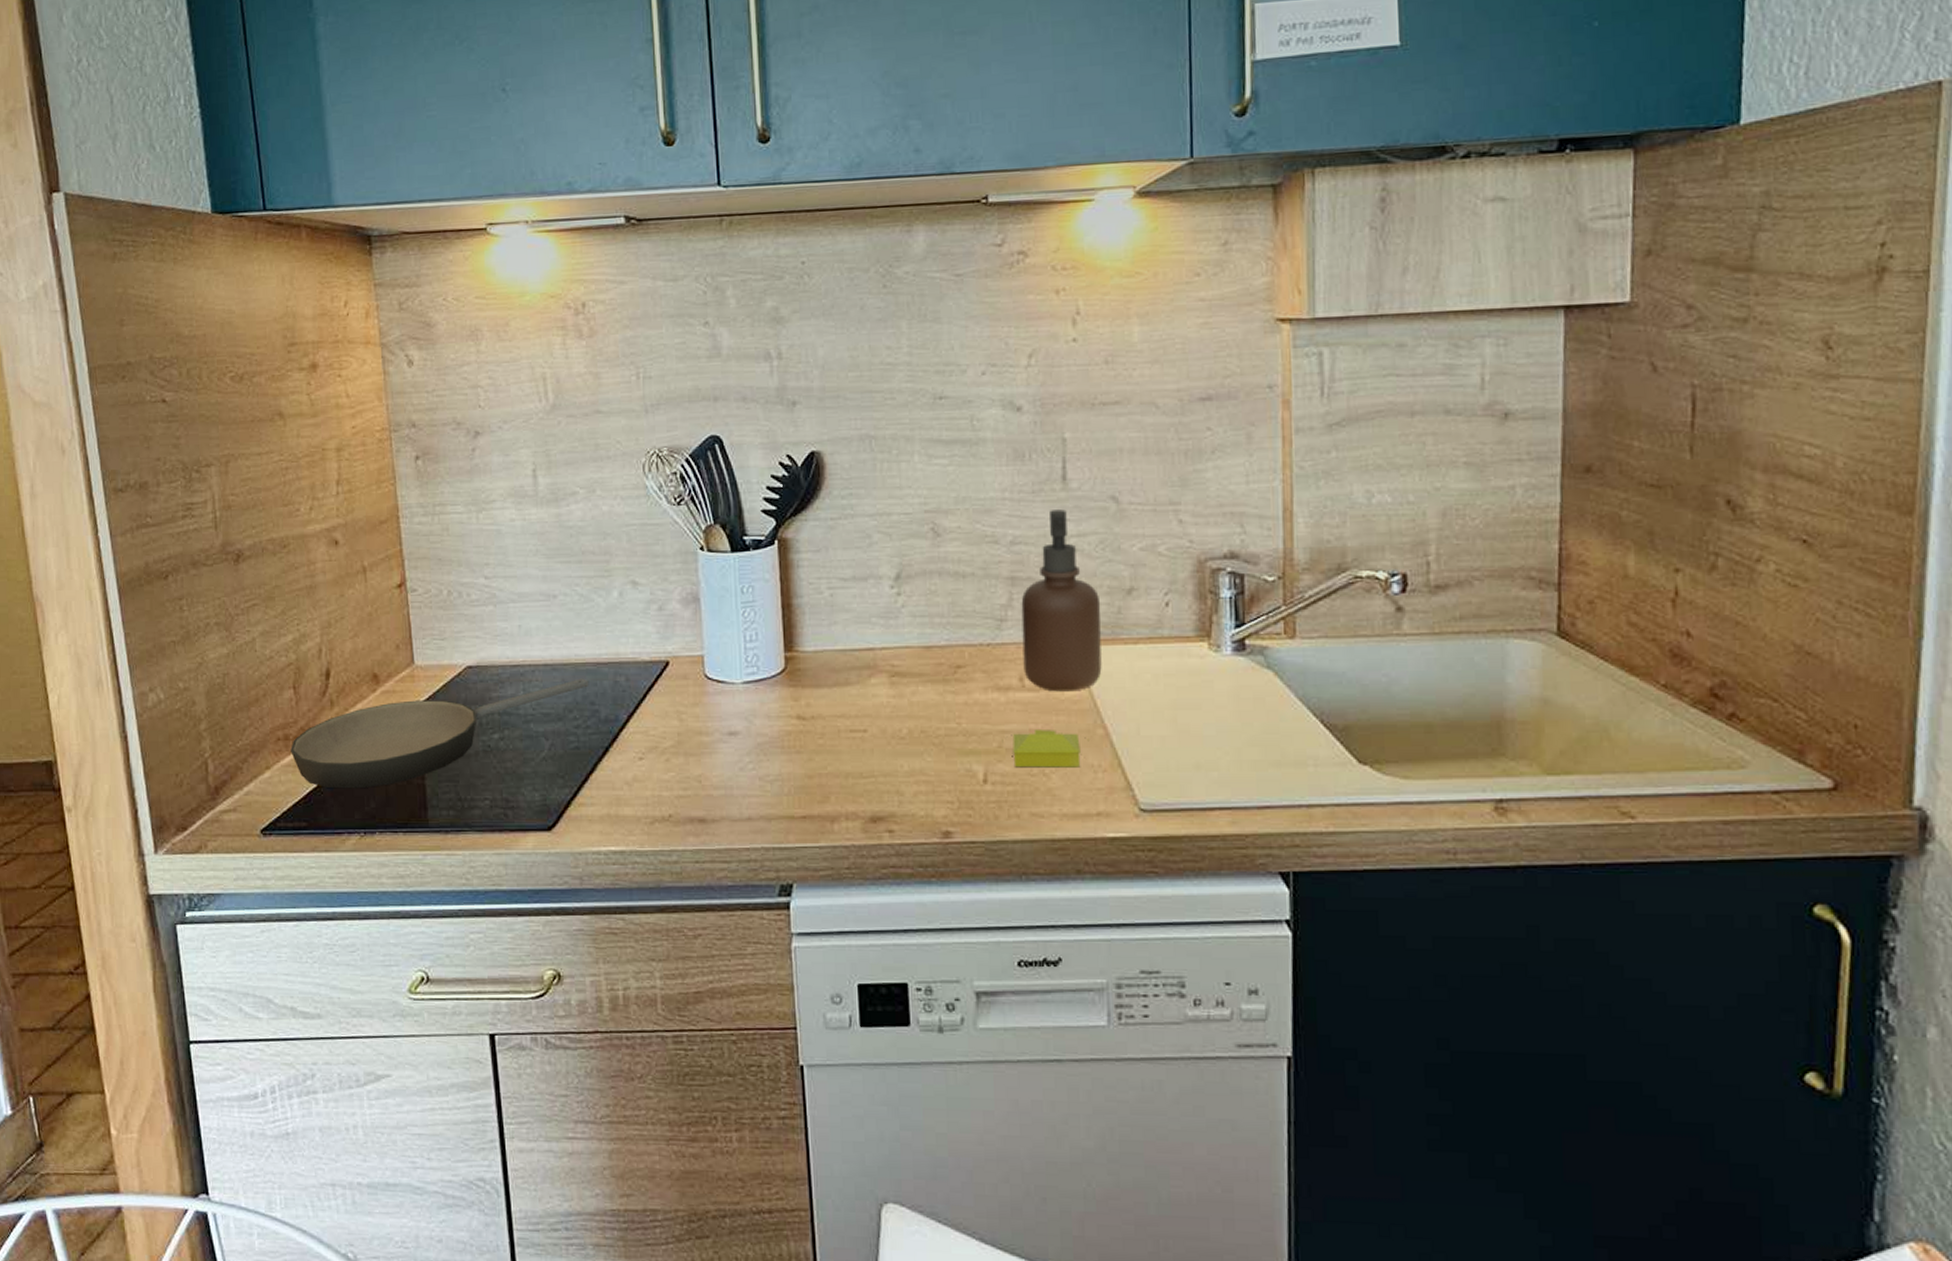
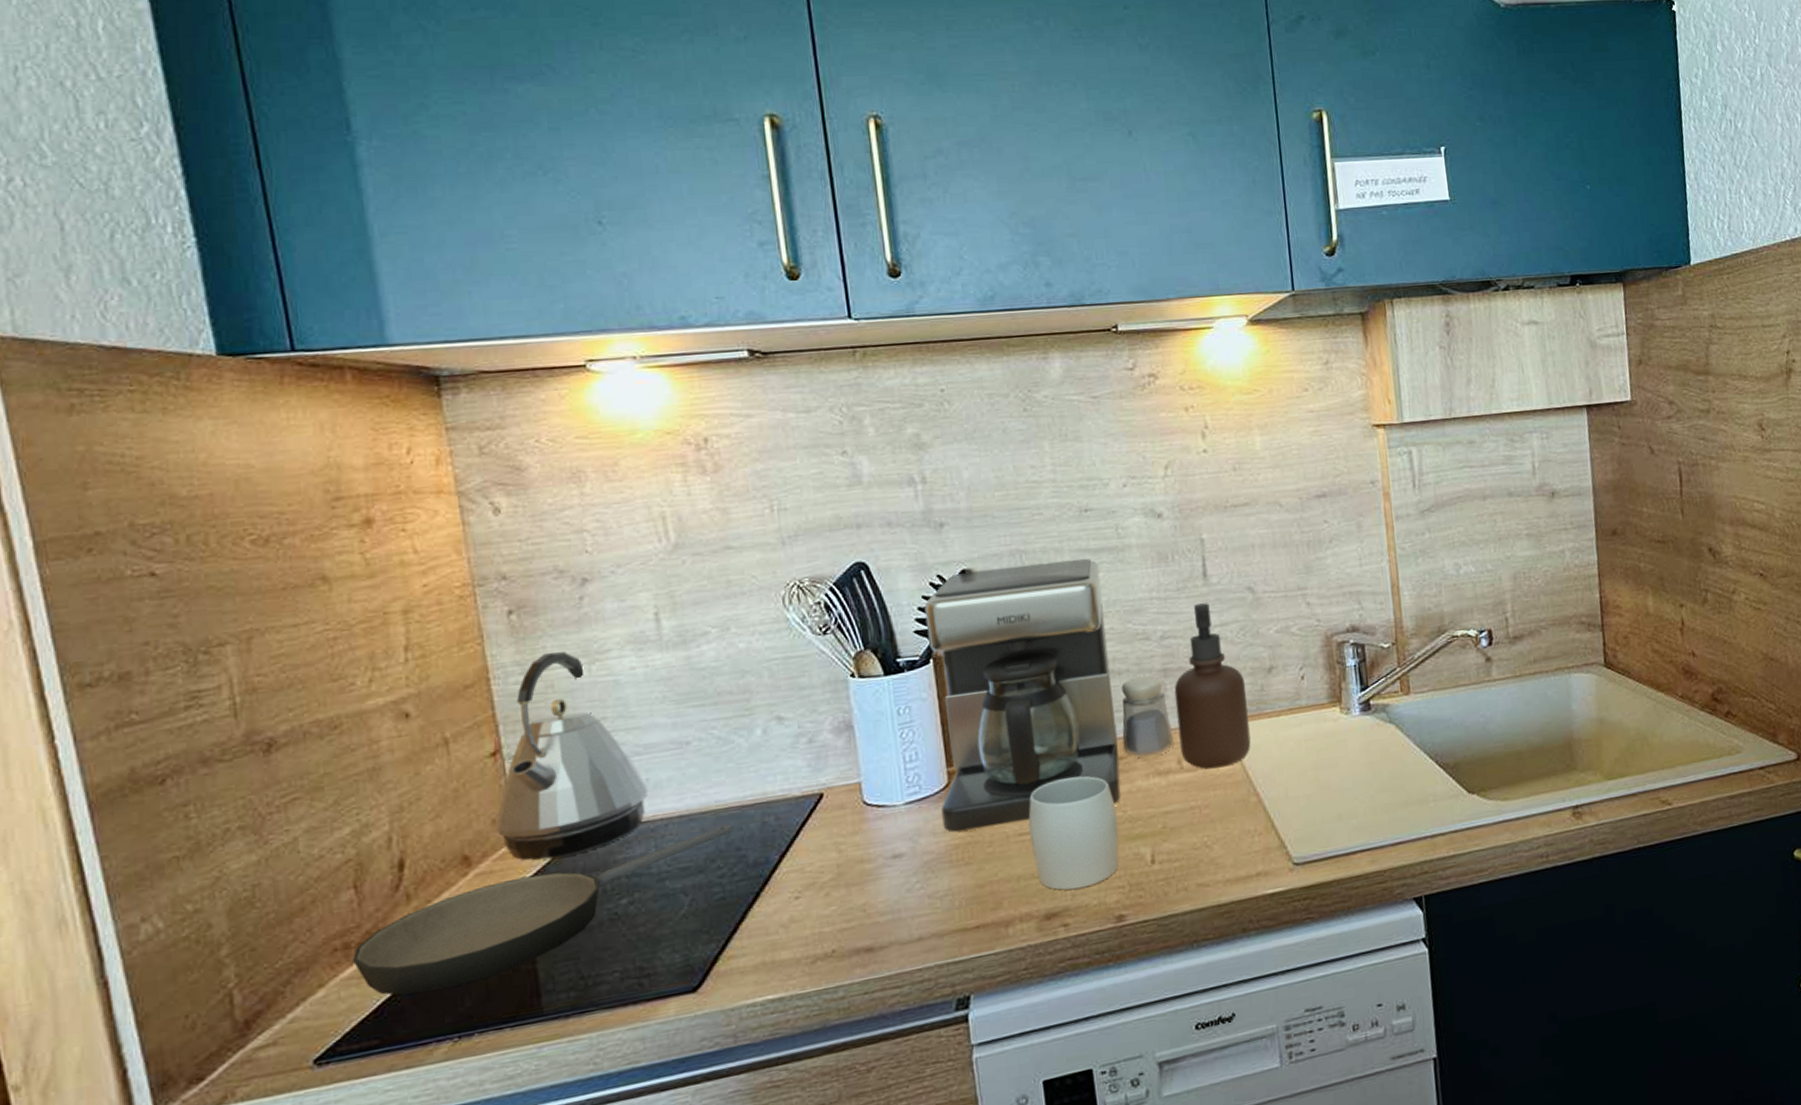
kettle: none [398,499,519,689] -> present [494,652,648,861]
coffee maker: none [772,449,958,718] -> present [924,558,1121,833]
mug: none [860,679,952,796] -> present [1028,775,1119,891]
salt shaker: none [962,582,1017,670] -> present [1121,675,1174,759]
sponge: present [1002,730,1095,772] -> none [1166,803,1252,844]

